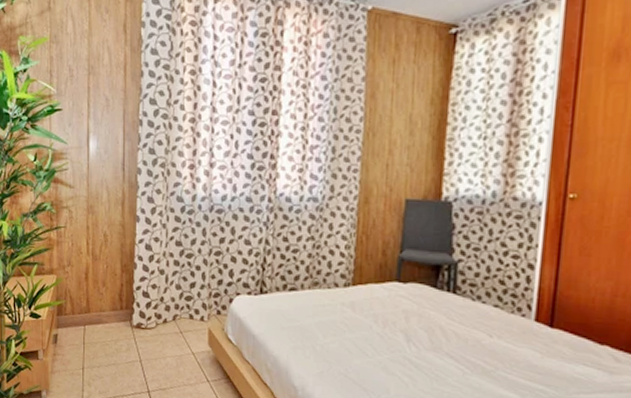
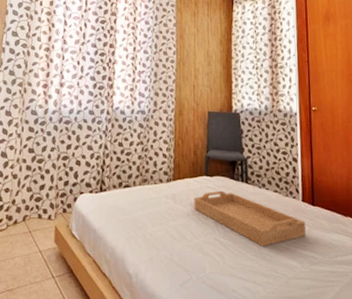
serving tray: none [378,300,536,373] -> present [194,190,306,247]

